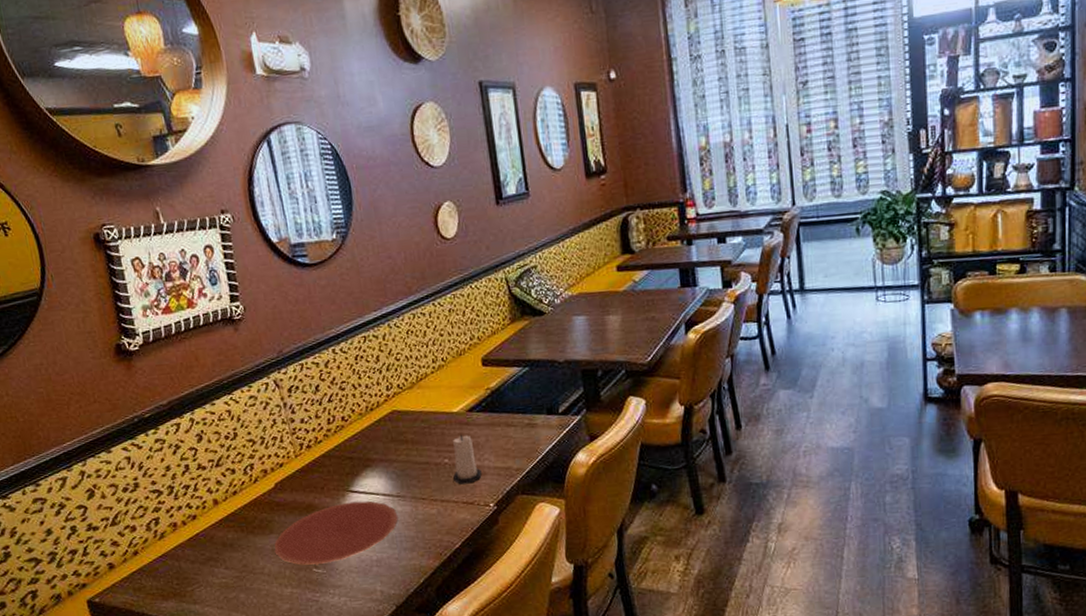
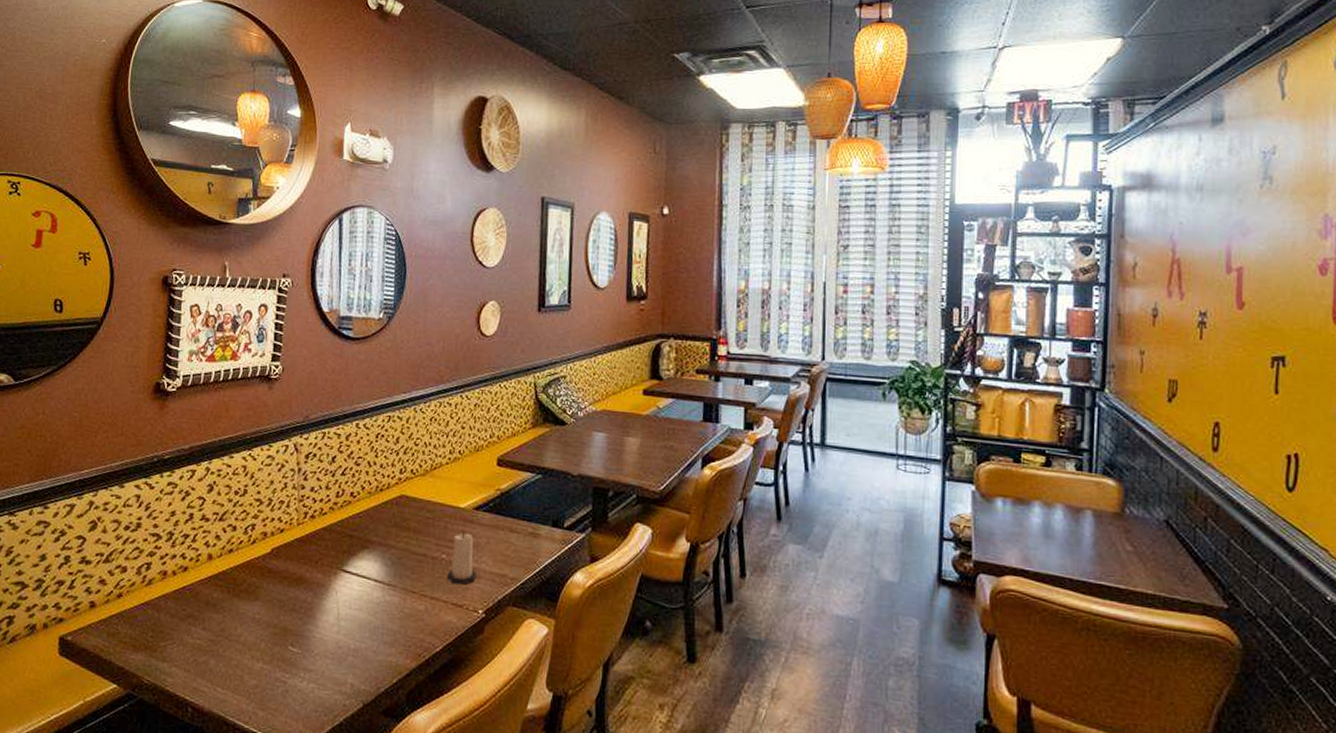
plate: present [274,500,398,565] -> none [255,581,385,643]

